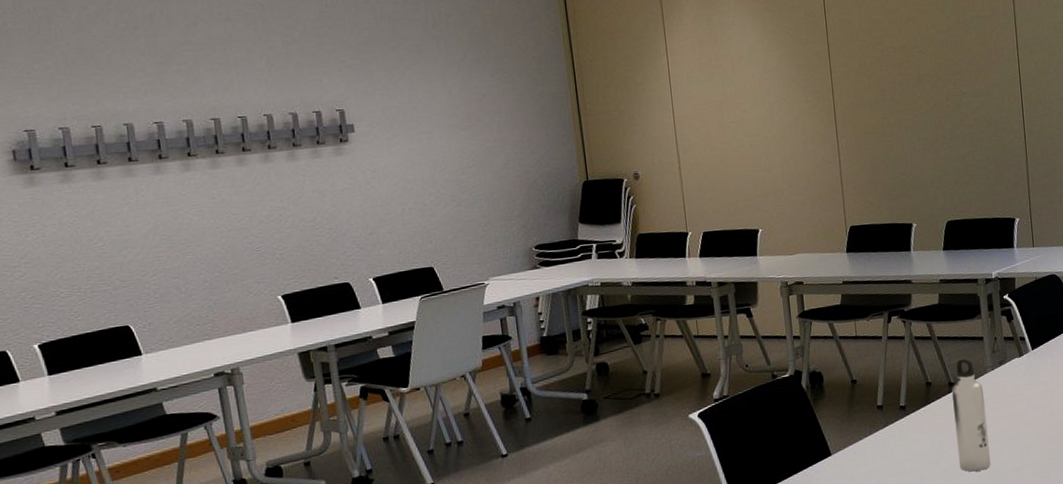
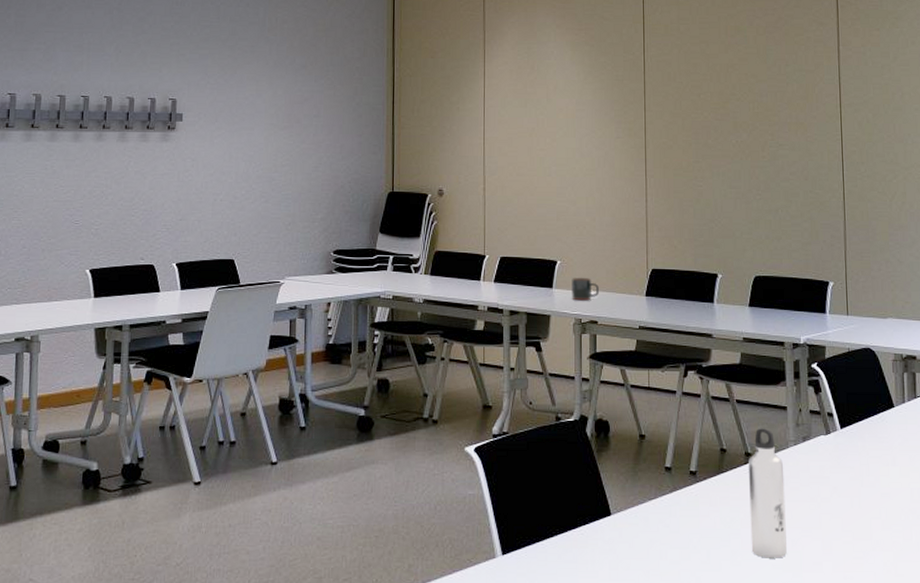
mug: none [774,242,802,265] -> present [571,277,599,301]

